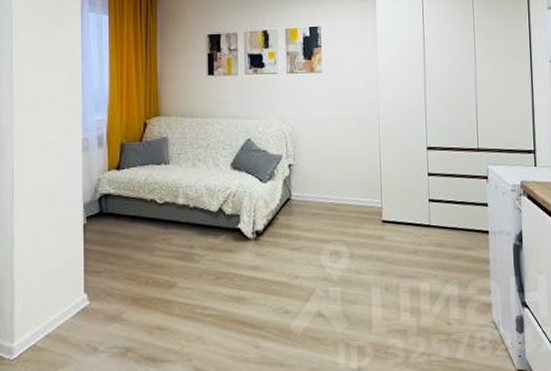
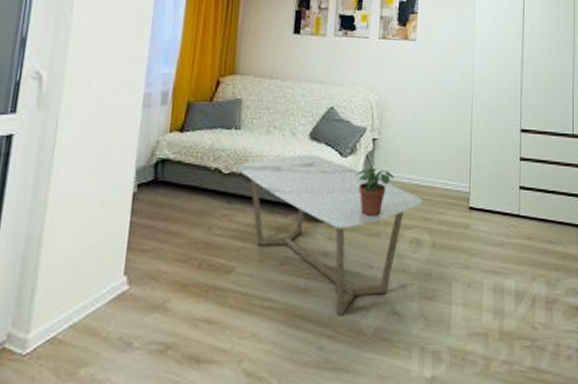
coffee table: none [170,182,339,320] -> present [237,154,423,316]
potted plant: none [274,190,311,234] -> present [353,167,395,218]

